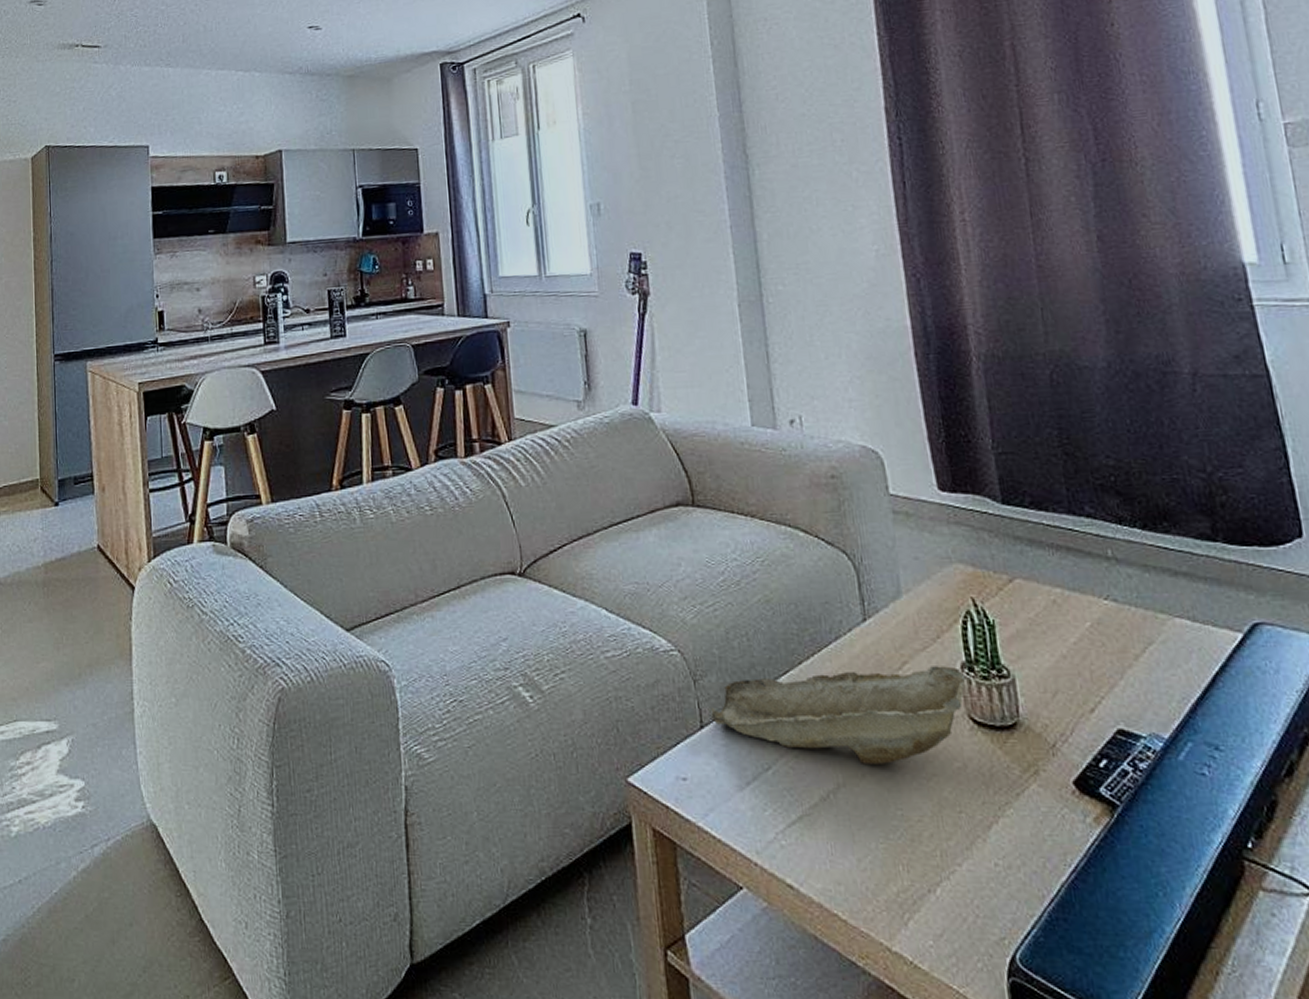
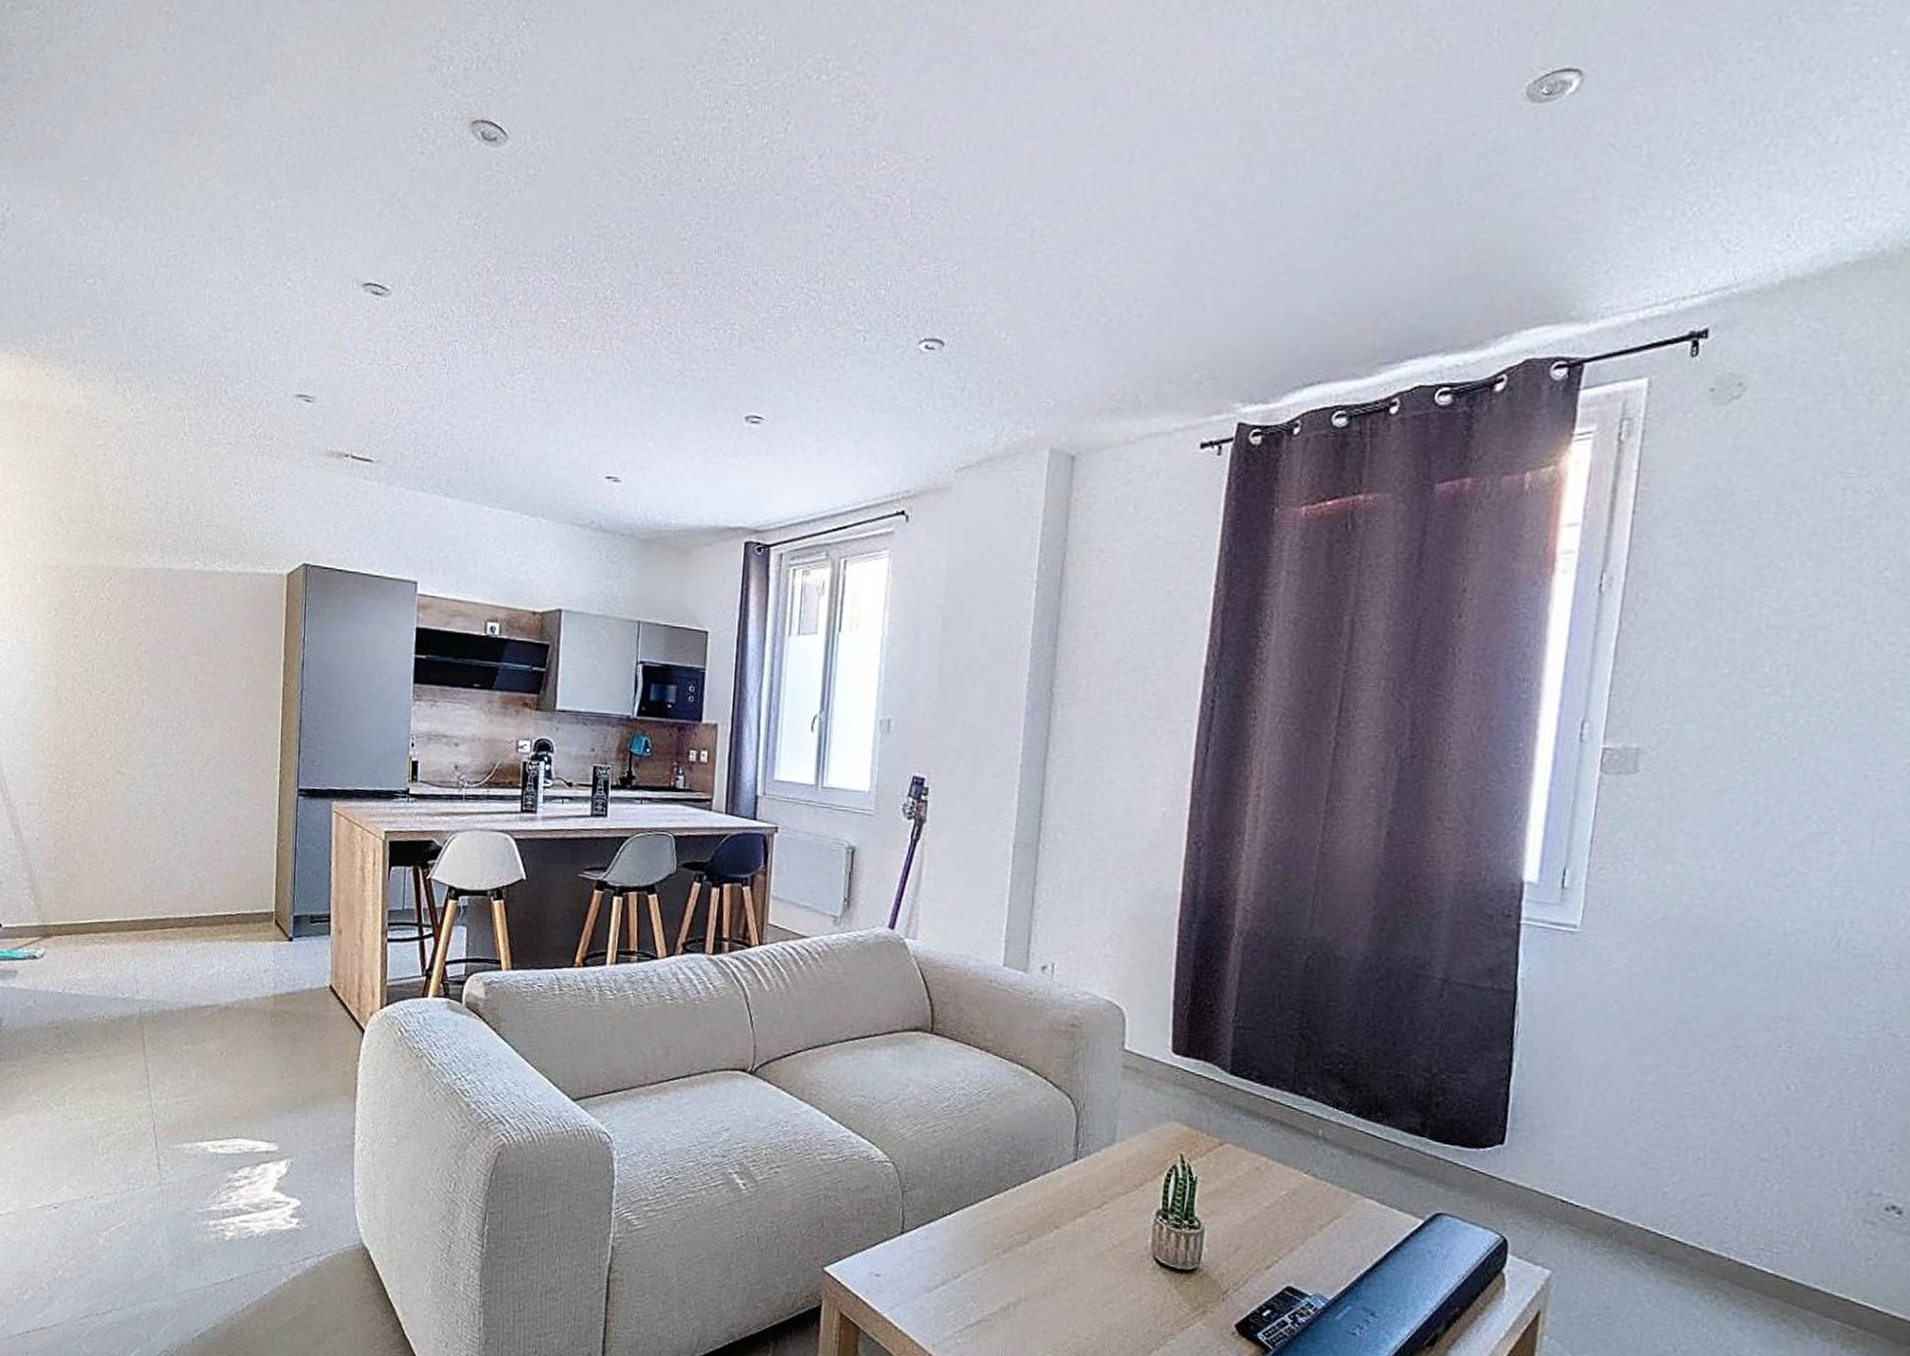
decorative bowl: present [711,666,966,764] -> none [913,1196,1159,1287]

